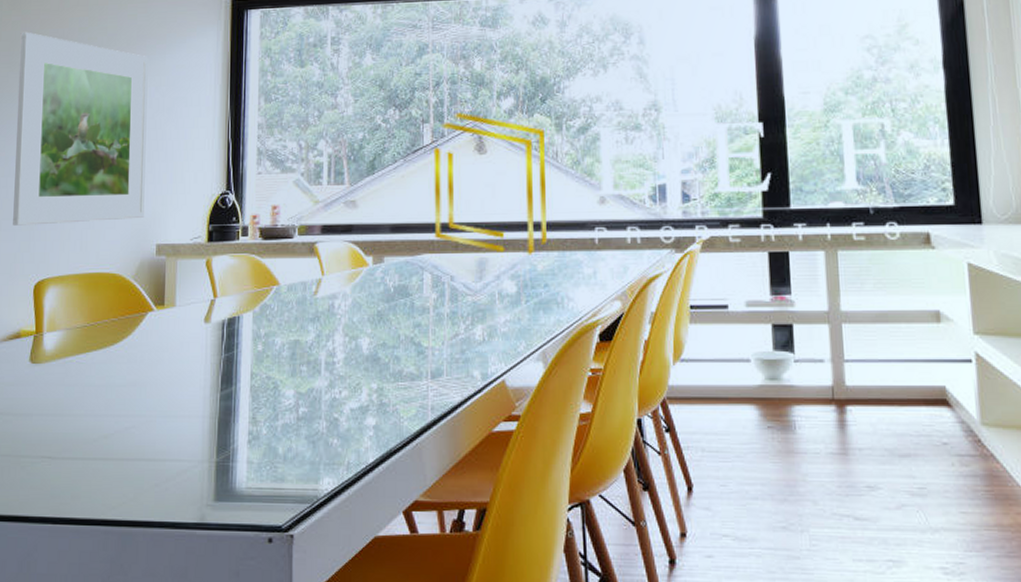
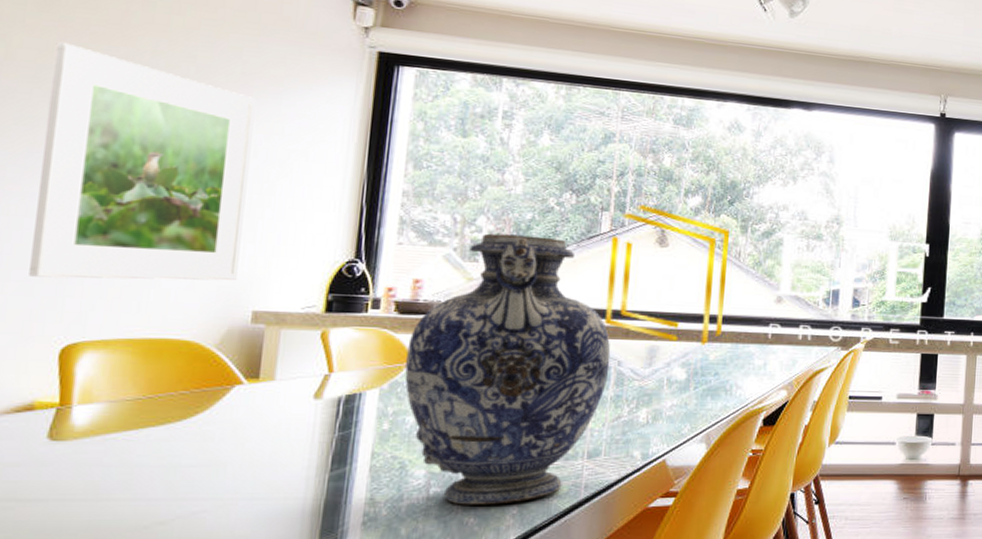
decorative vase: none [271,155,443,426] -> present [405,233,611,505]

